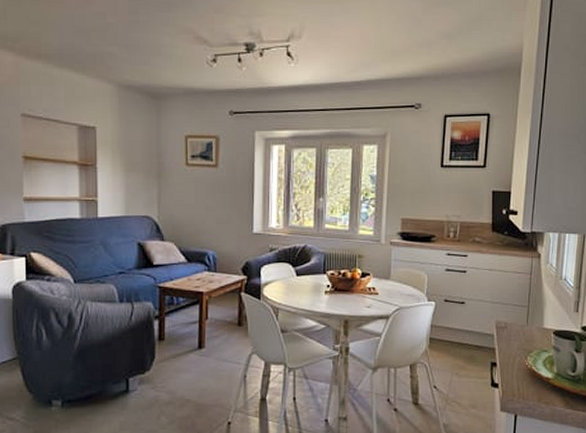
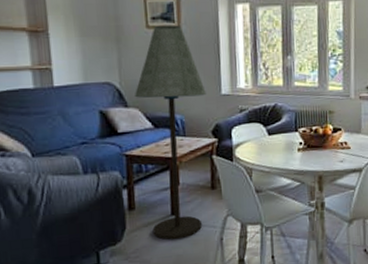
floor lamp: none [171,163,238,373] -> present [135,25,206,241]

